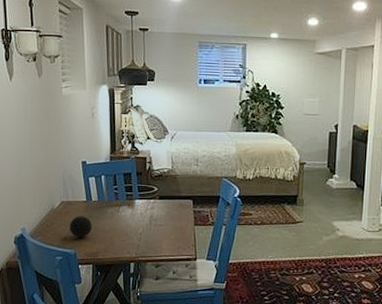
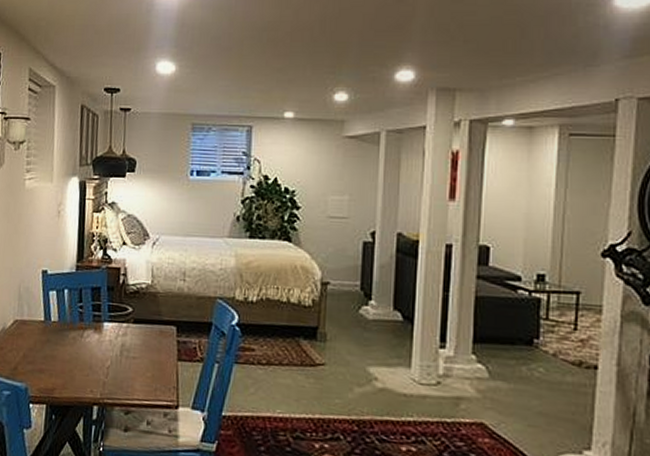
decorative ball: present [69,216,93,238] -> none [21,339,50,368]

